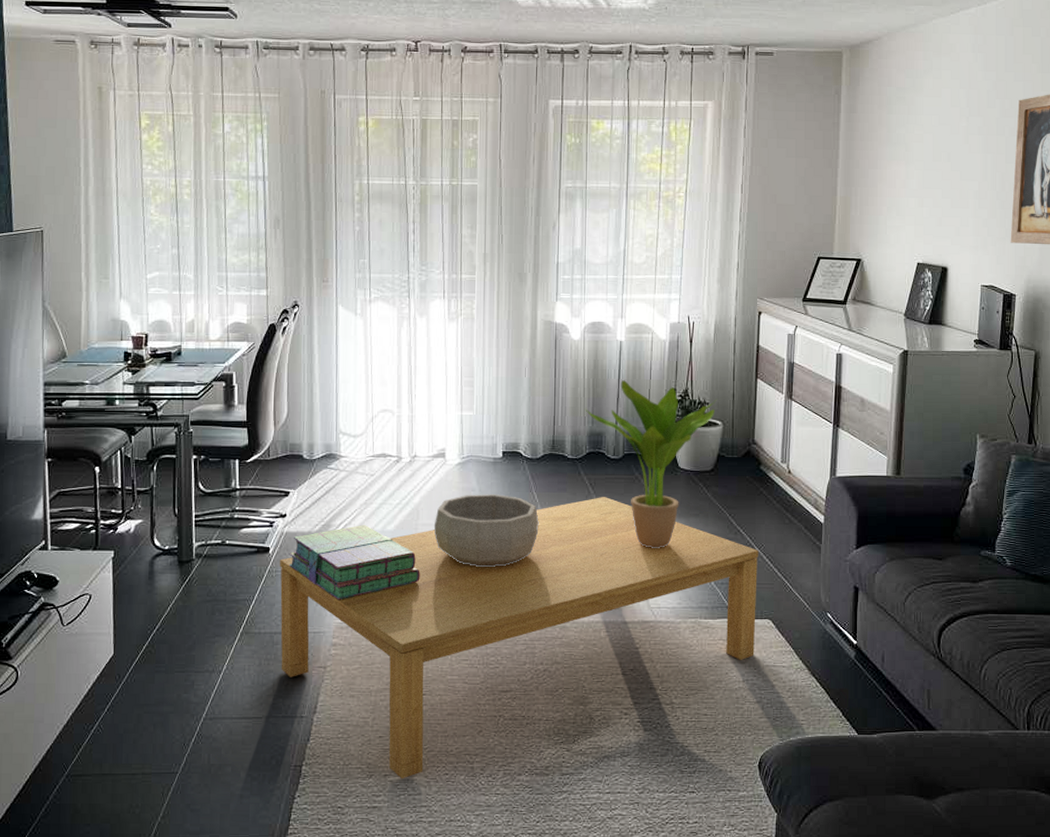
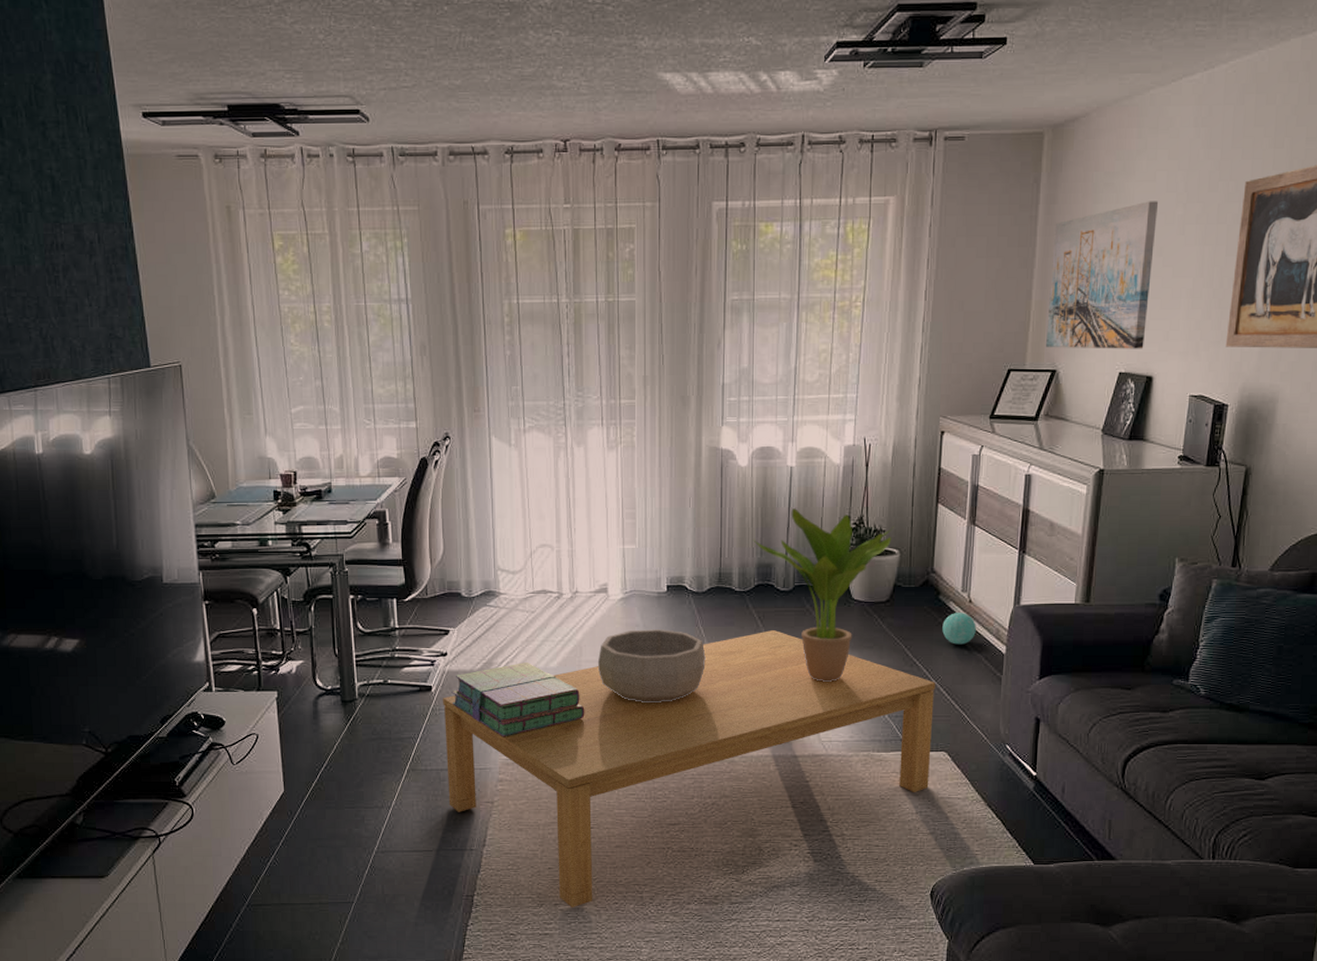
decorative ball: none [764,483,796,514] -> present [942,613,976,645]
wall art: none [851,113,945,243] -> present [1046,201,1159,349]

